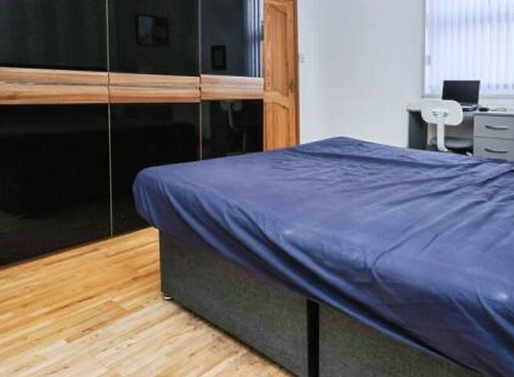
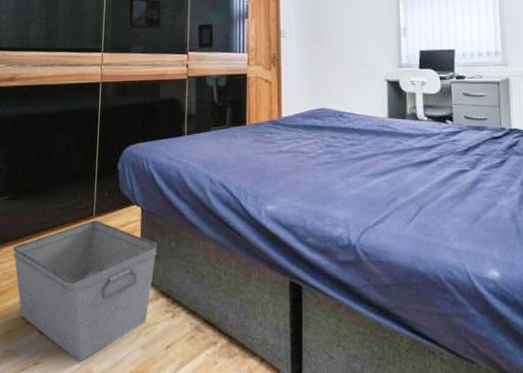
storage bin: none [31,240,177,366] -> present [12,220,157,361]

